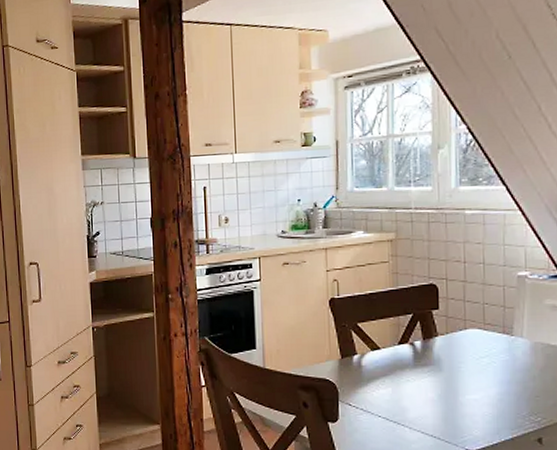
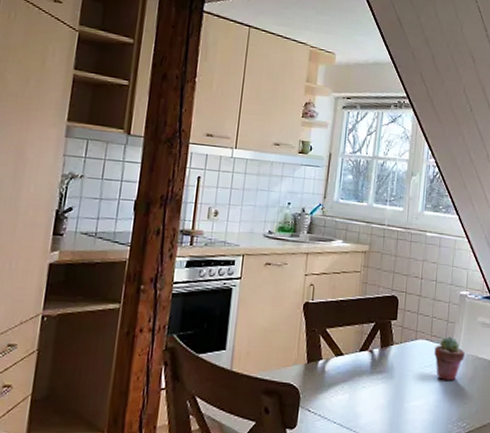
potted succulent: none [490,323,531,373] -> present [434,336,465,381]

